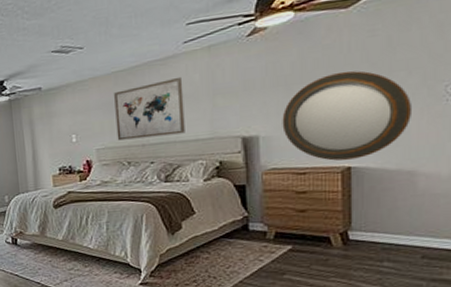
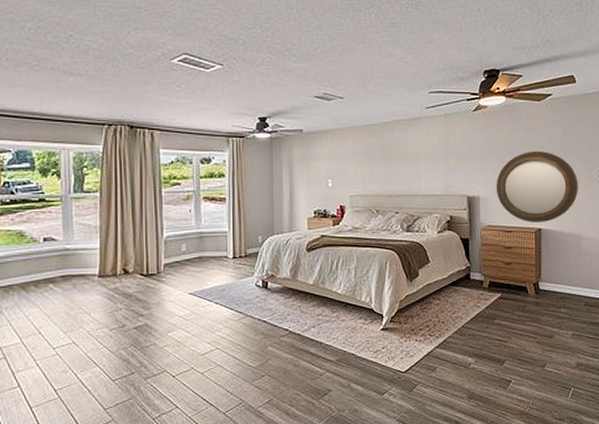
wall art: present [114,76,185,141] -> none [368,137,425,189]

